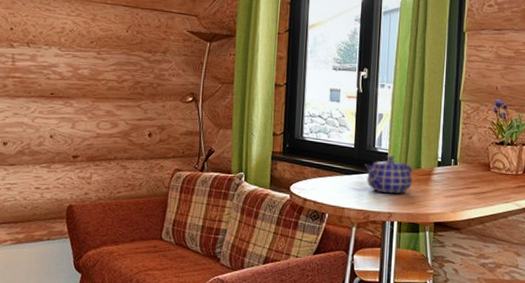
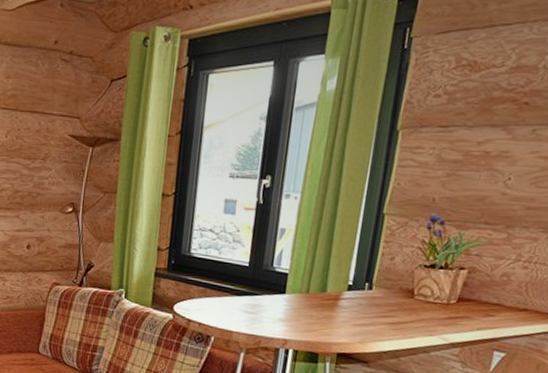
teapot: present [365,155,413,194] -> none [260,276,317,319]

